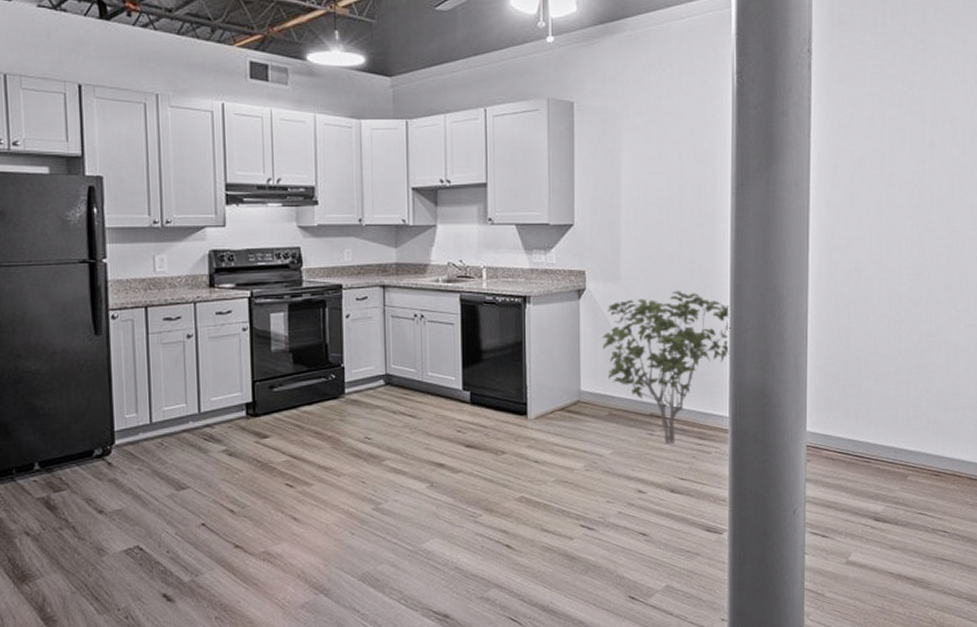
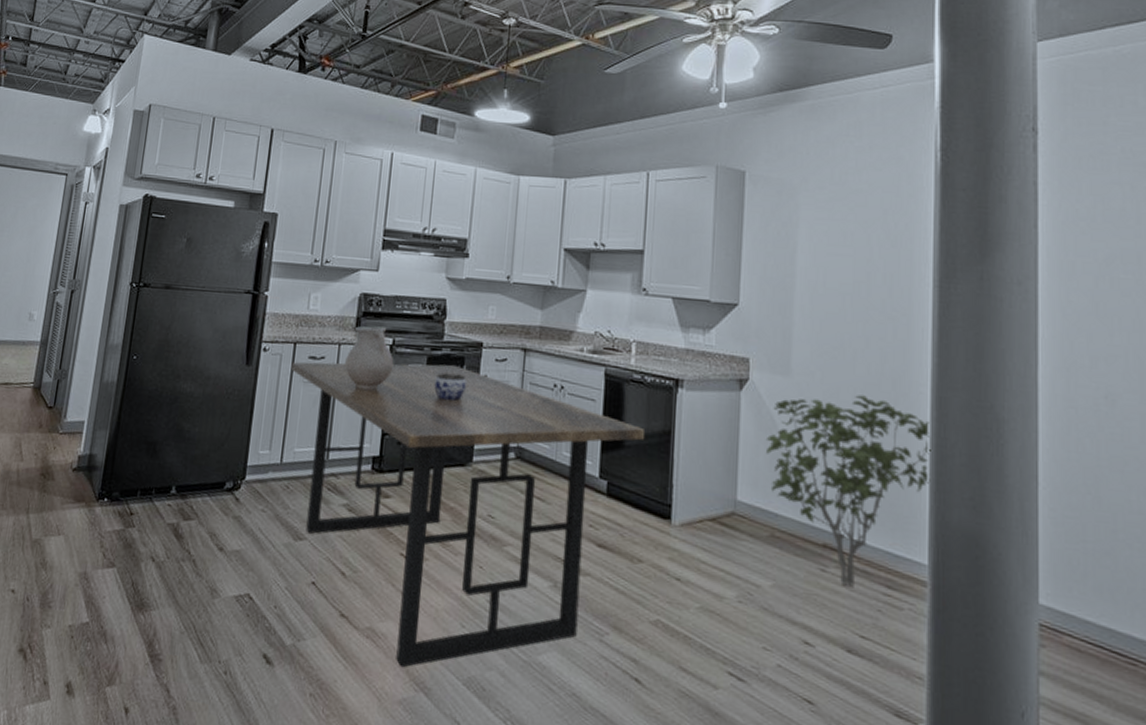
dining table: none [145,308,499,578] -> present [291,362,644,668]
vase: none [203,281,255,343] -> present [345,326,394,390]
jar: none [299,316,331,343] -> present [434,372,467,401]

